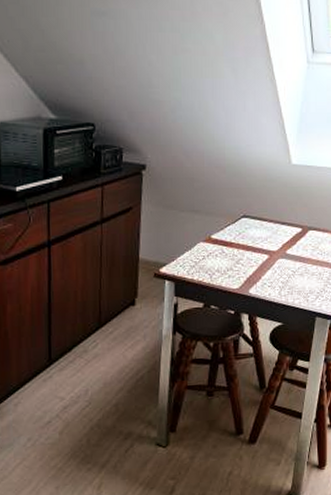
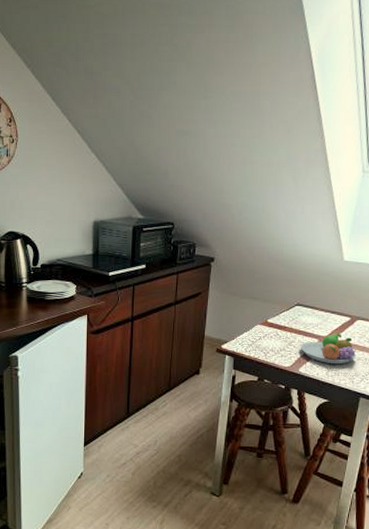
fruit bowl: none [249,247,310,282] -> present [300,333,357,365]

